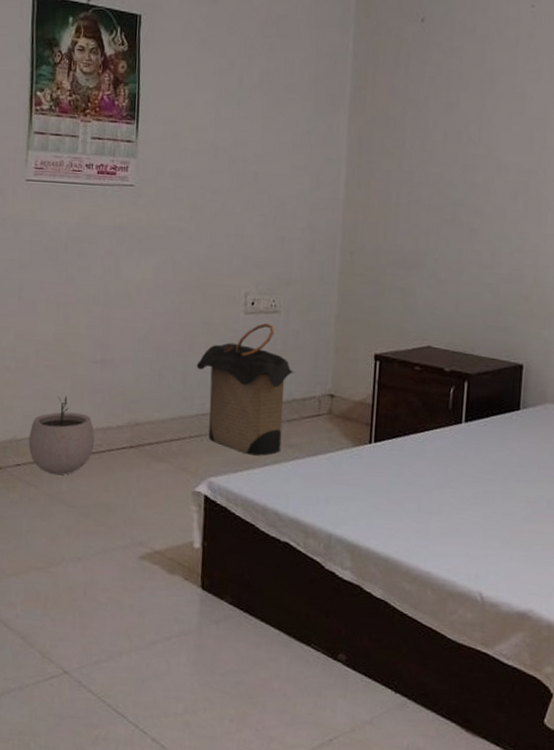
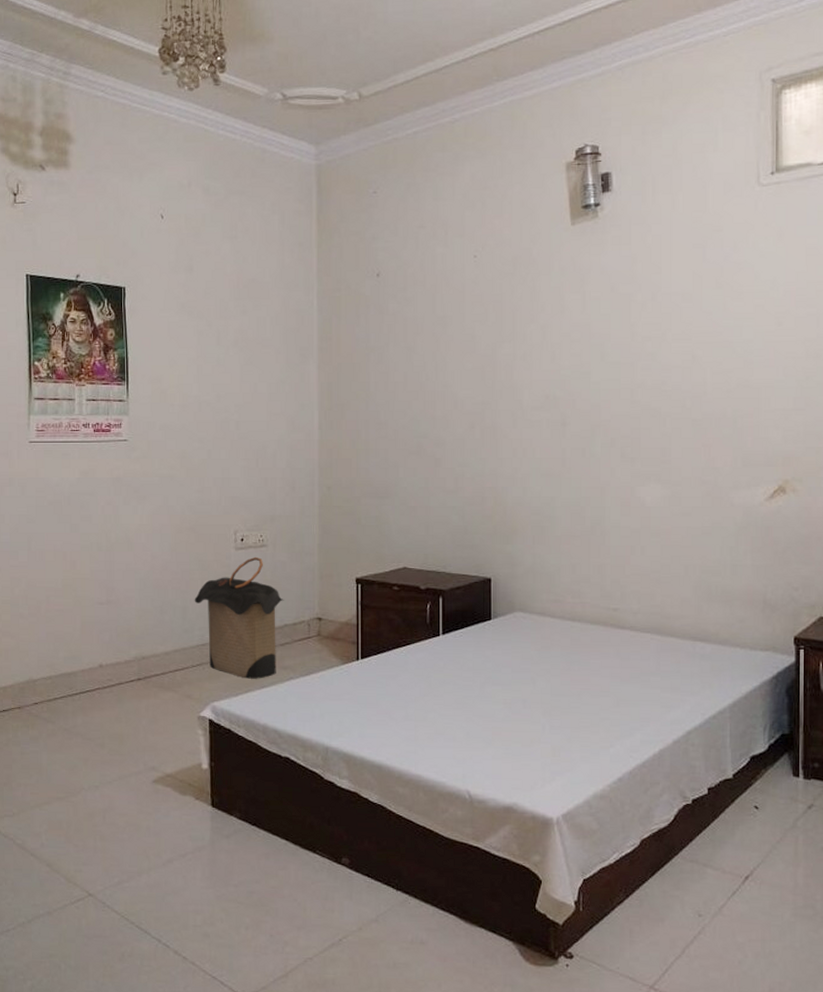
plant pot: present [28,396,95,475] -> none [44,636,105,711]

